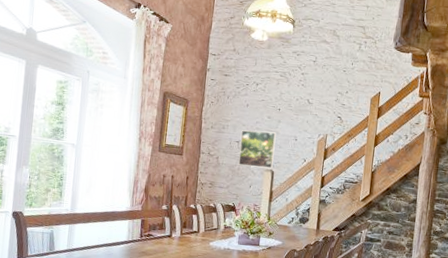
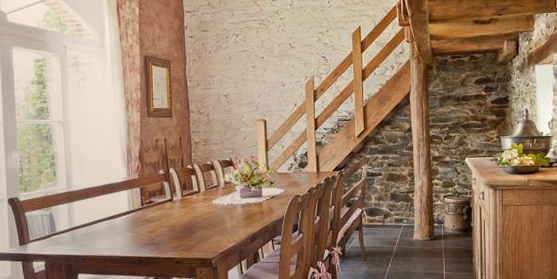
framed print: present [238,130,276,169] -> none [227,81,264,119]

